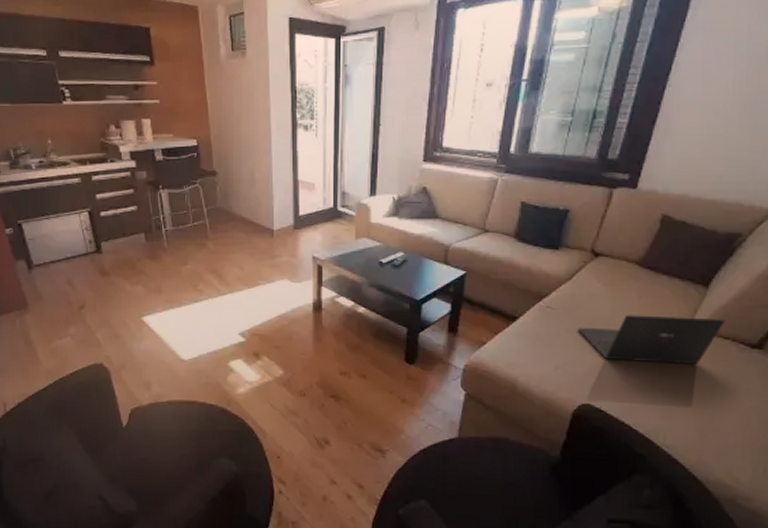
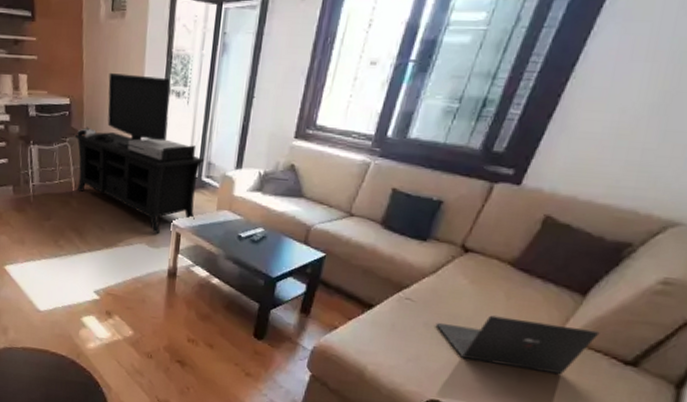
media console: none [203,111,339,269] -> present [73,73,205,235]

